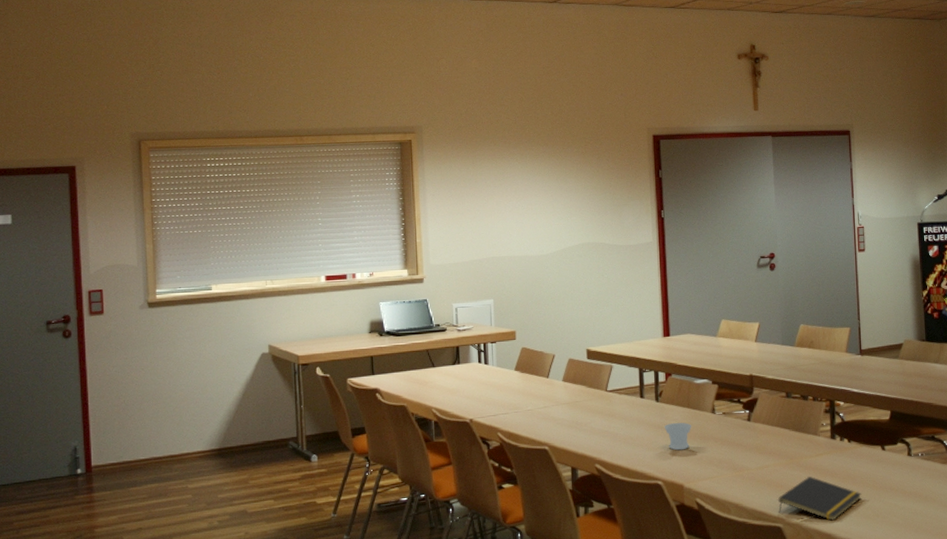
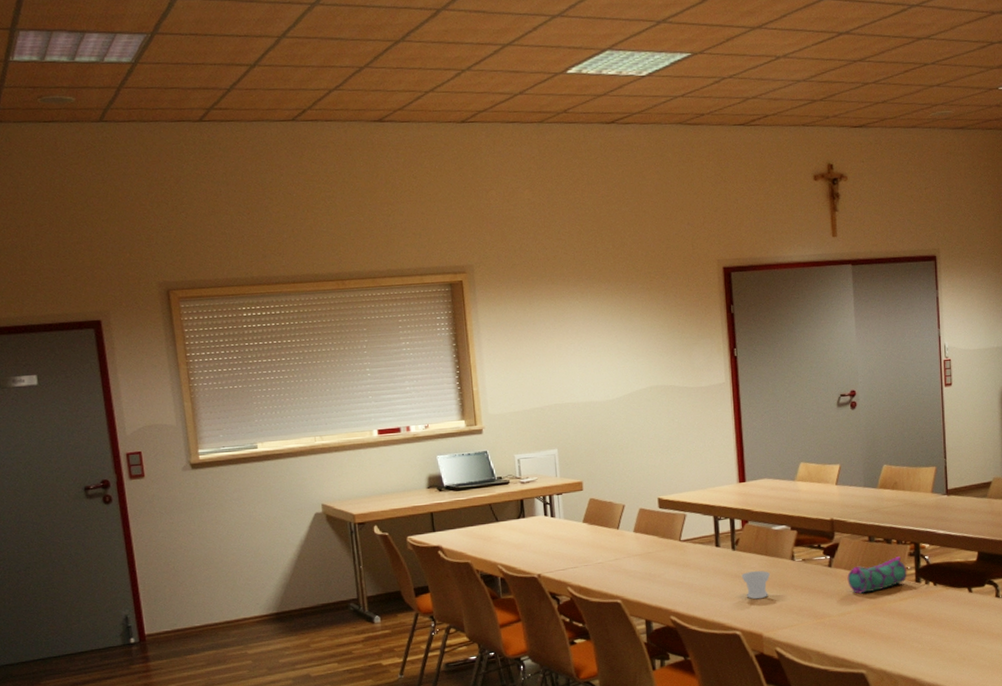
pencil case: none [765,413,823,448] -> present [847,556,907,594]
notepad: present [777,477,862,521] -> none [860,621,948,666]

